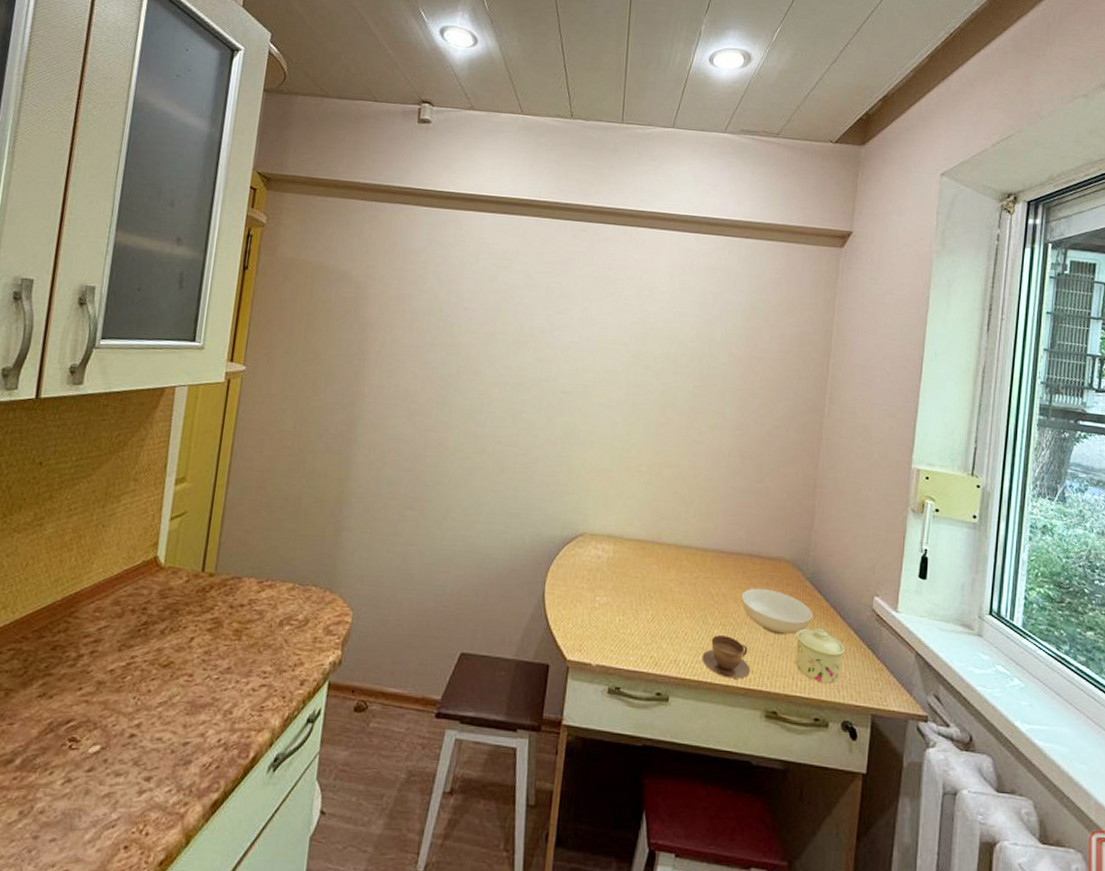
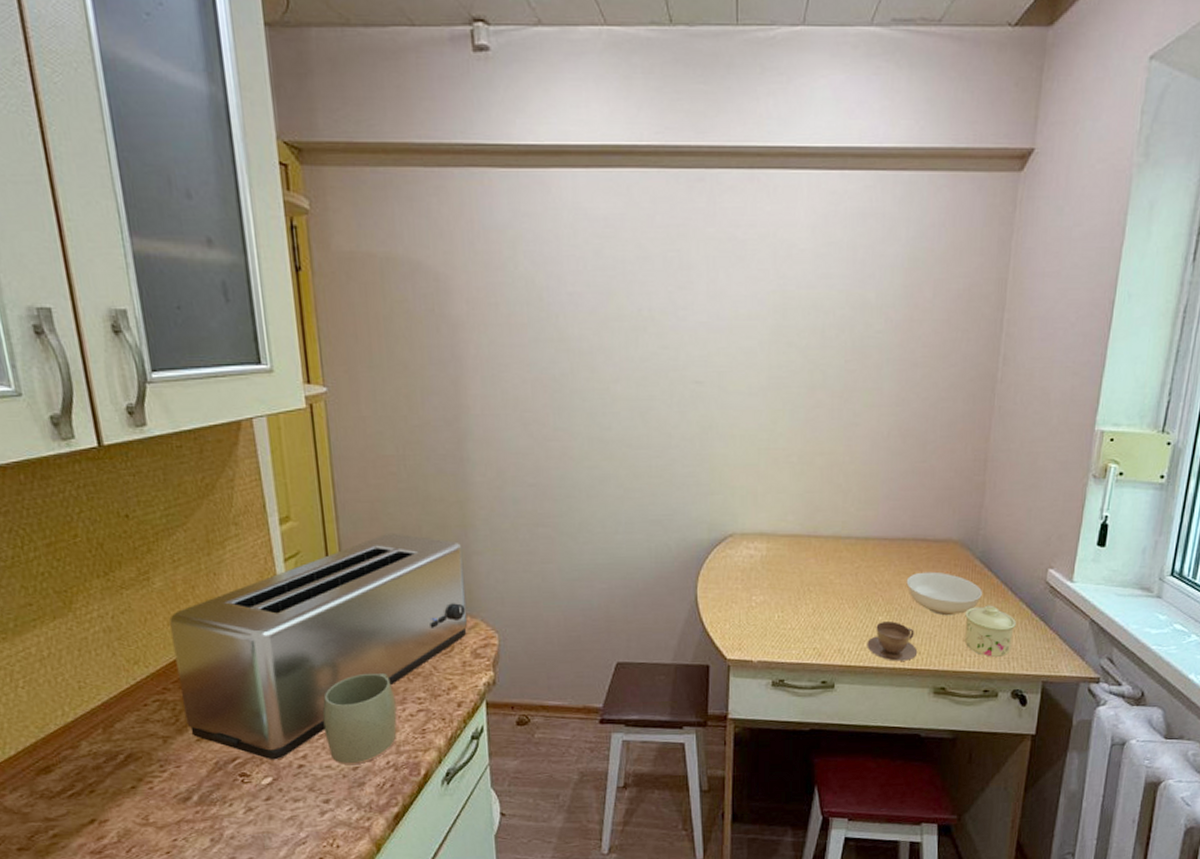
toaster: none [33,502,335,726] -> present [168,532,468,760]
mug: none [164,640,242,740] -> present [322,672,397,766]

